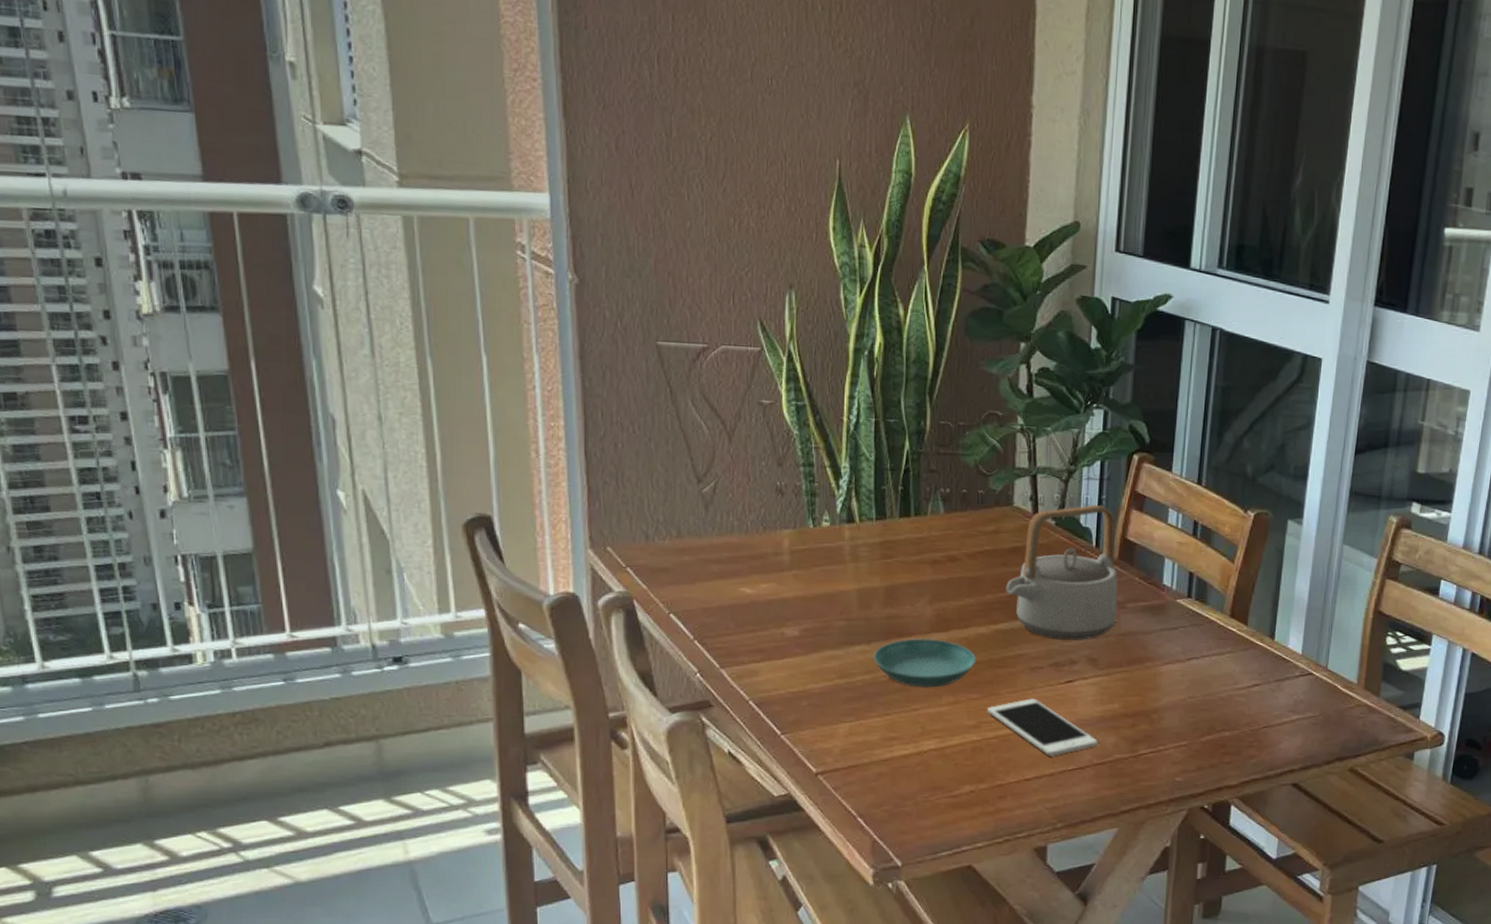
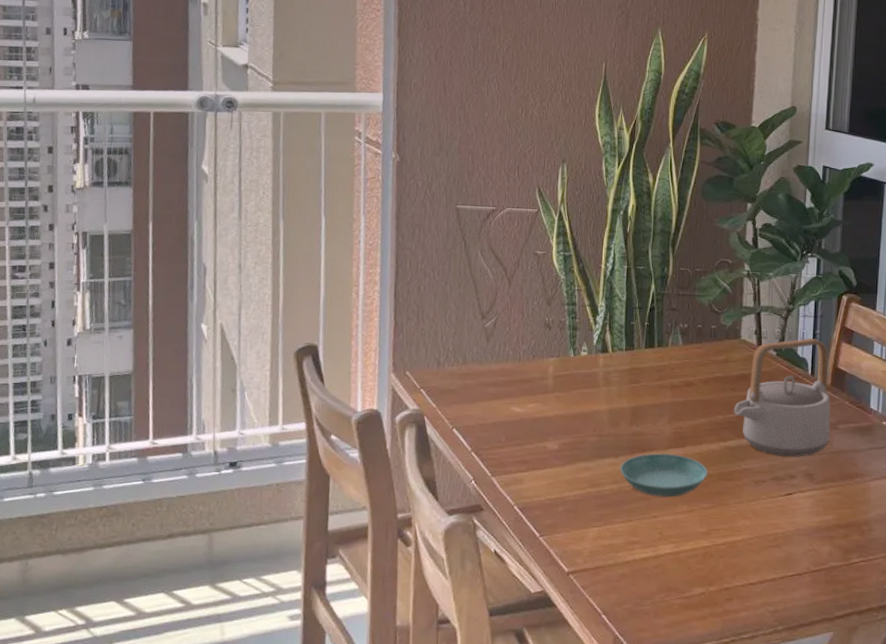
cell phone: present [987,698,1098,756] -> none [717,509,814,563]

